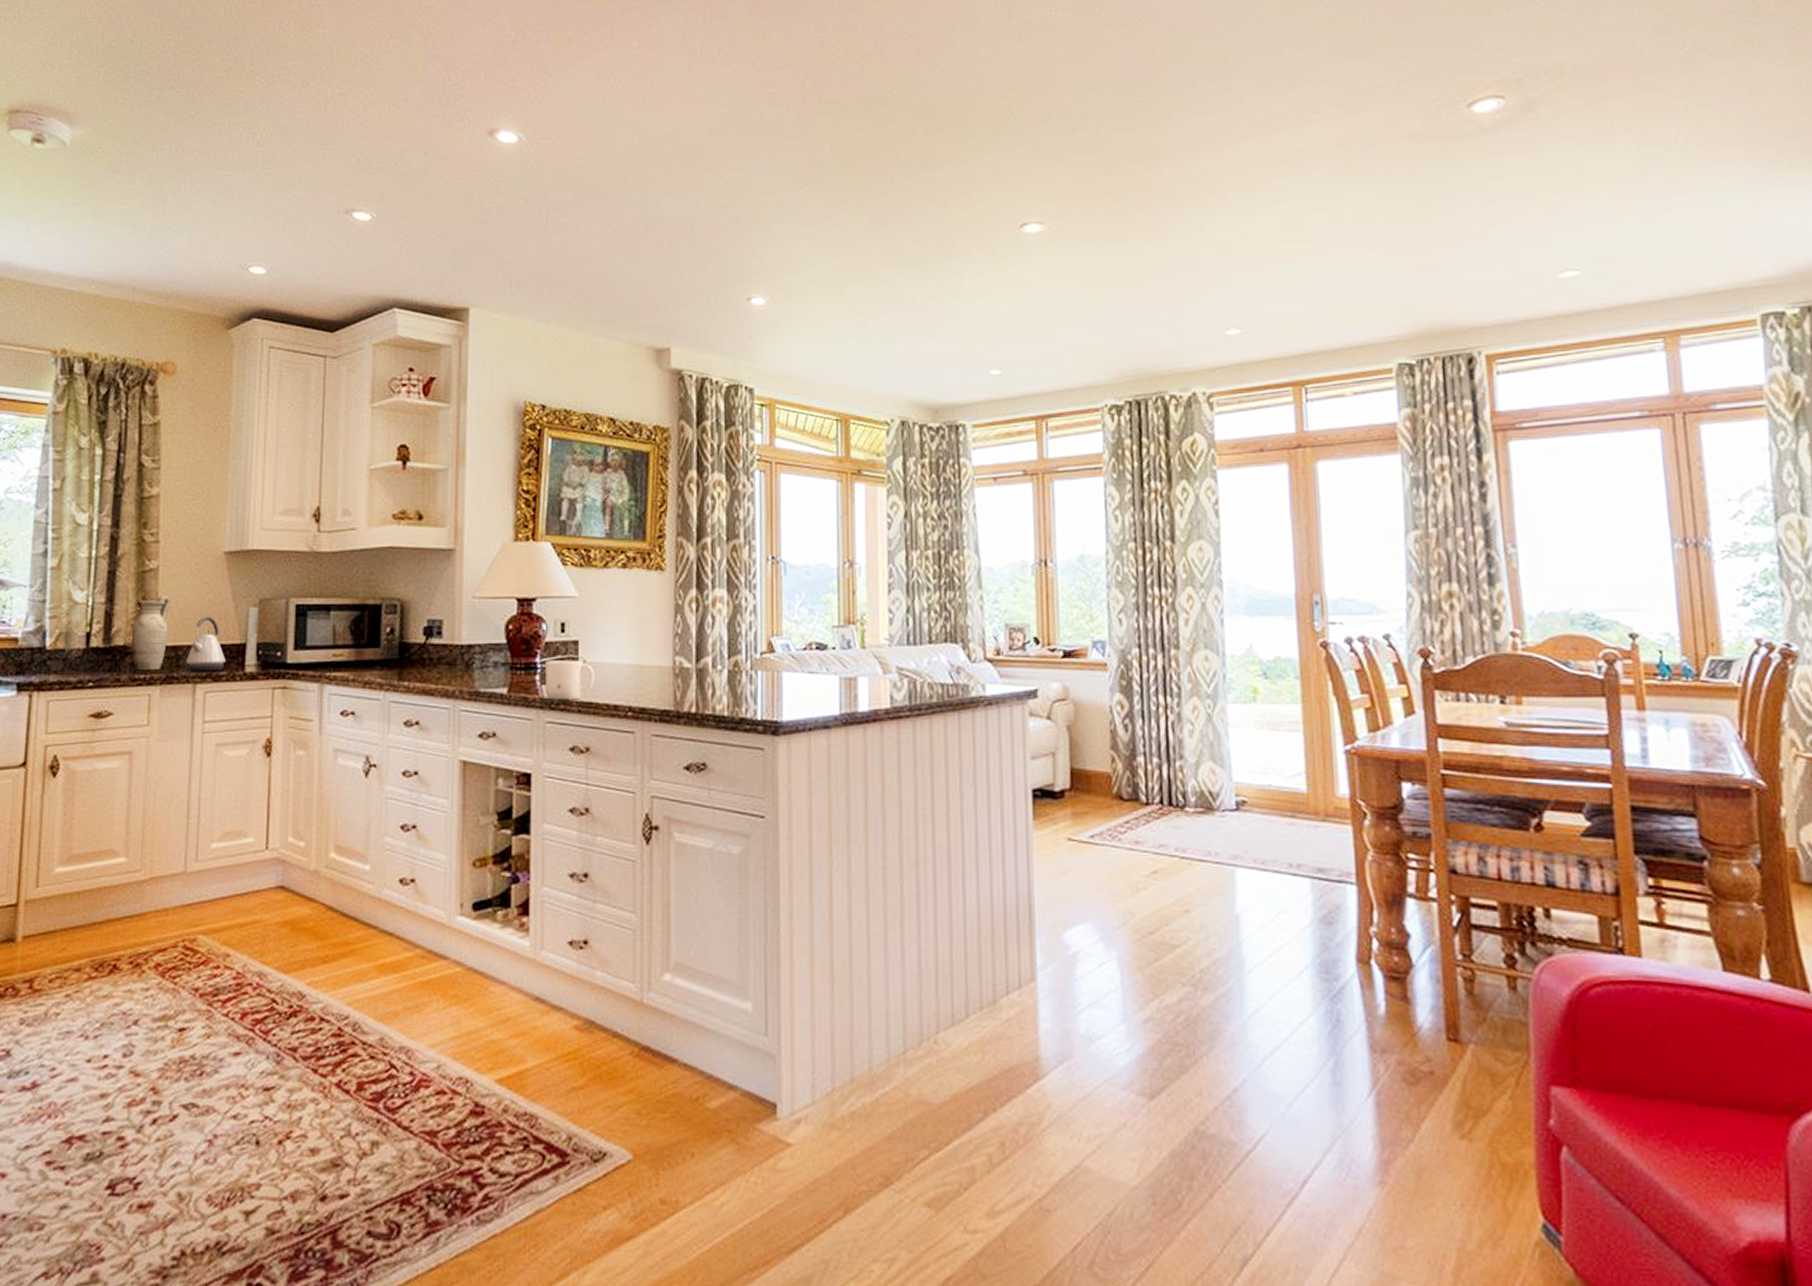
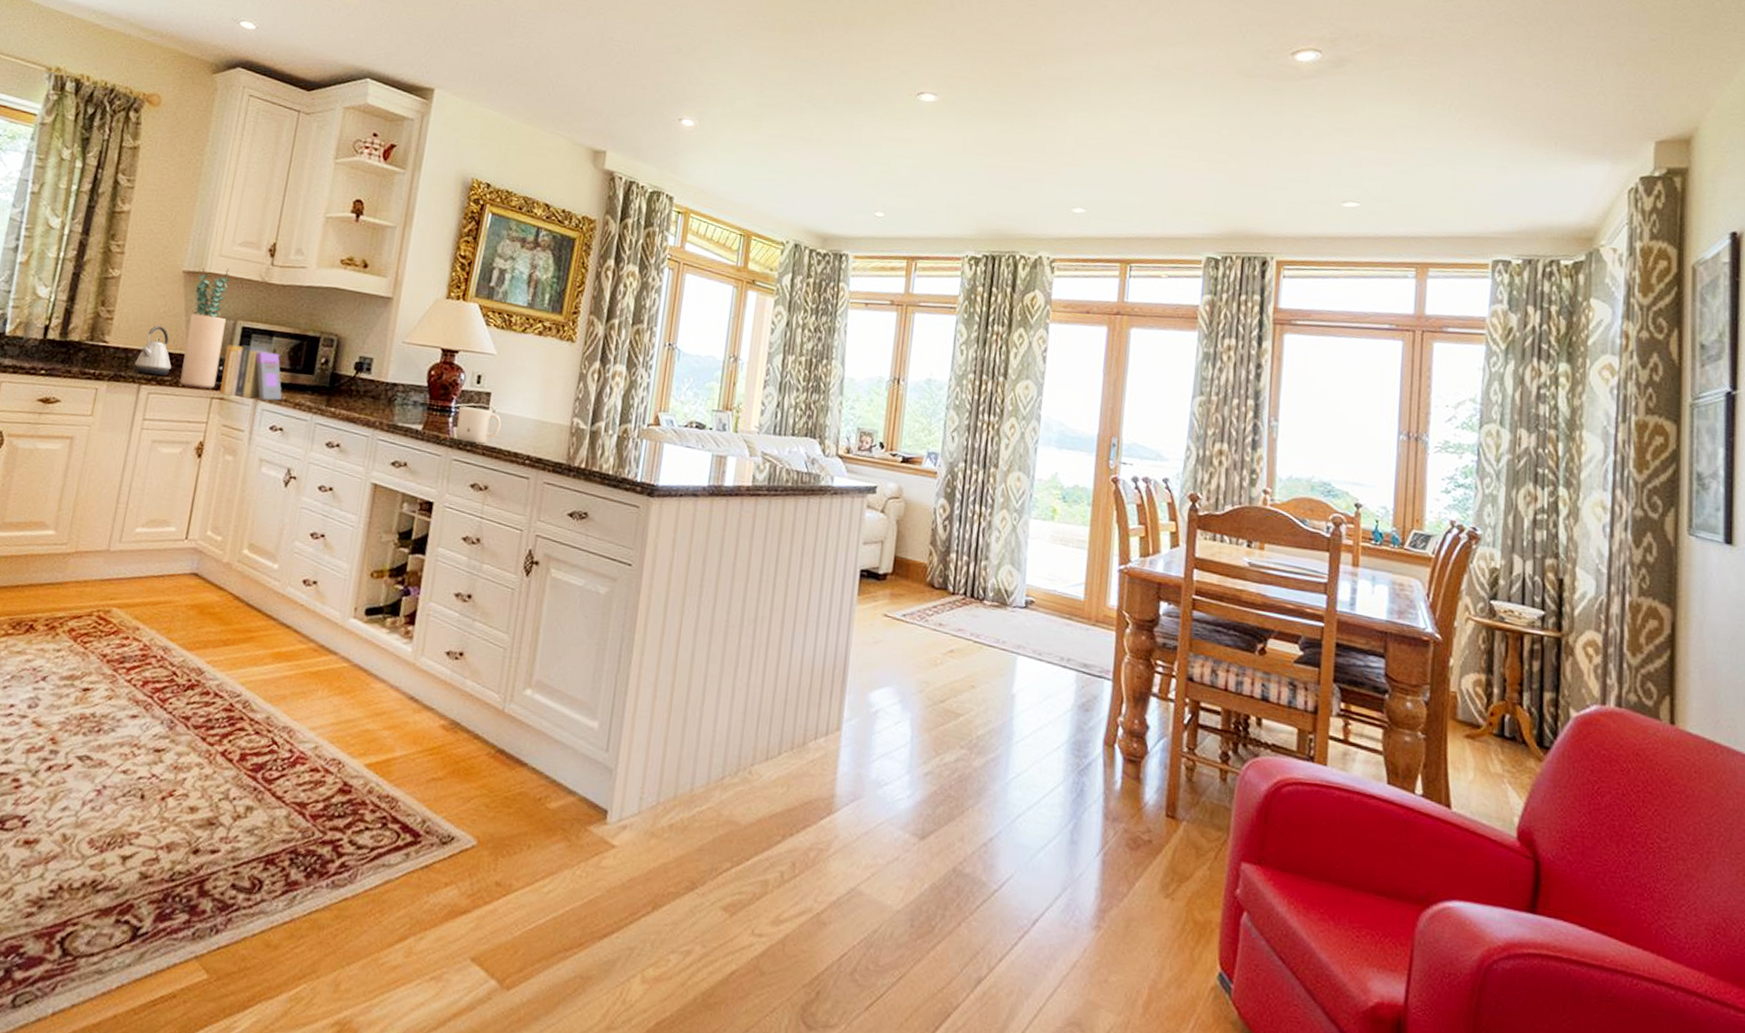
ceramic jug: present [130,595,172,671] -> none [84,301,129,368]
vase: none [237,542,278,680] -> present [180,268,231,389]
books: none [281,624,350,684] -> present [219,344,283,401]

